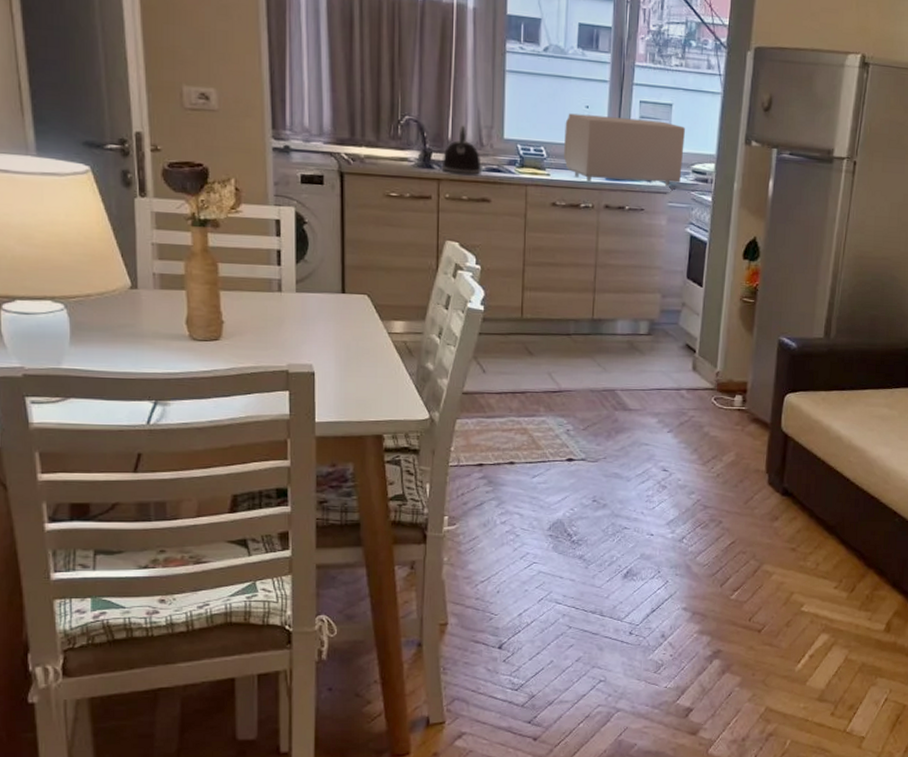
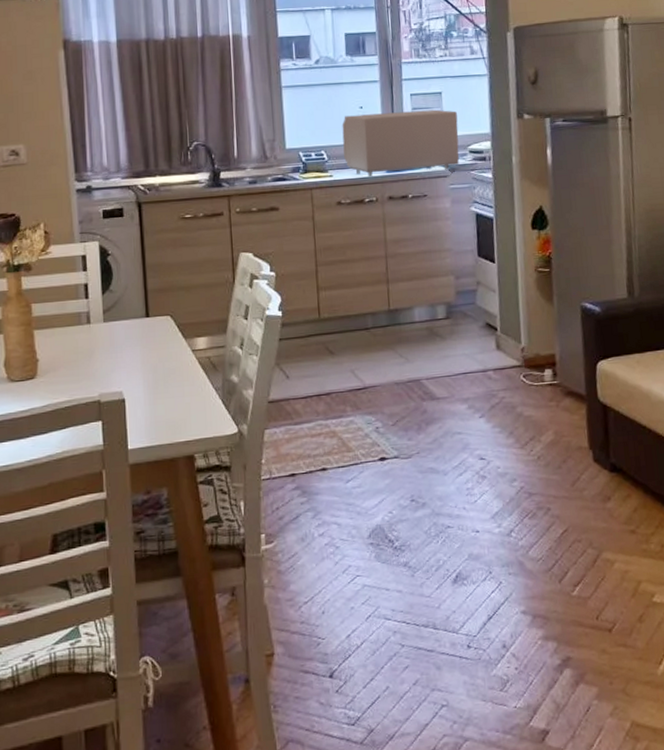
kettle: present [441,125,482,177] -> none [230,142,268,190]

